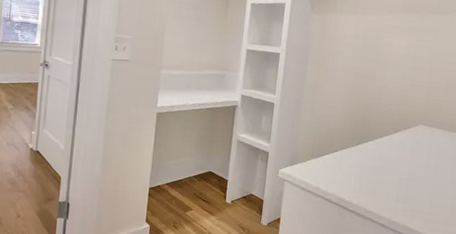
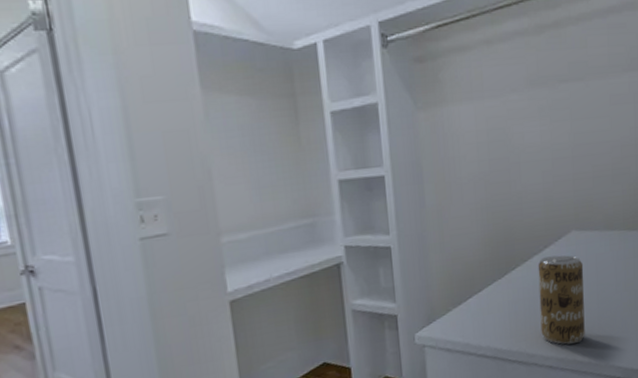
beverage can: none [379,139,426,213] -> present [538,255,585,345]

